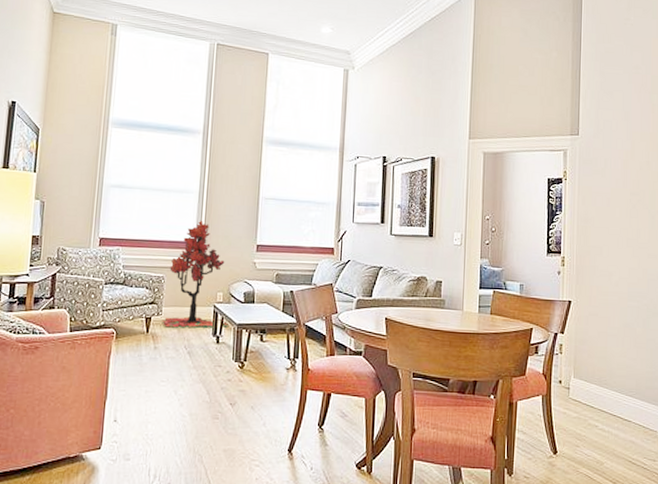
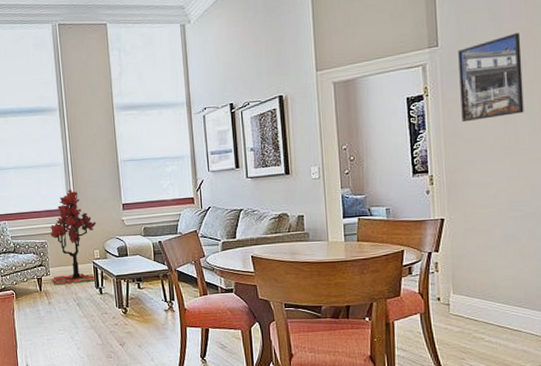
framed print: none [594,135,647,210] -> present [457,33,524,123]

